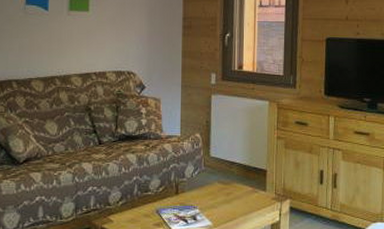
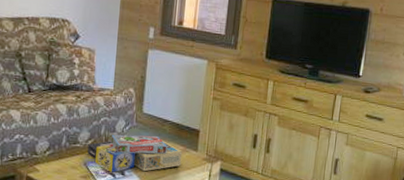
board game: none [159,179,252,218] -> present [87,134,183,172]

